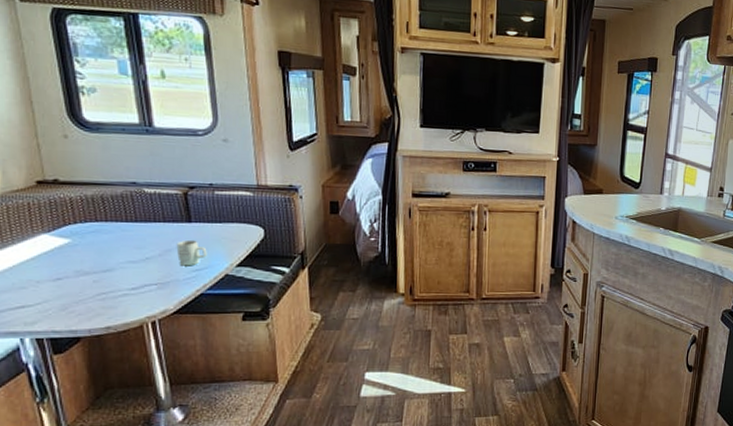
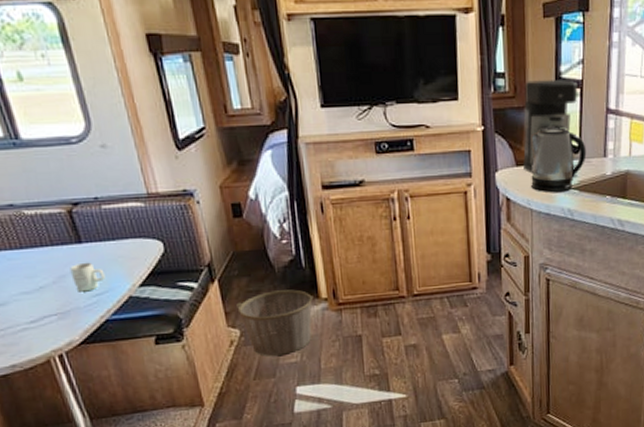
basket: none [321,282,392,341] -> present [236,289,314,356]
coffee maker: none [589,123,643,202] -> present [522,80,578,174]
kettle: none [595,164,646,221] -> present [531,127,587,193]

